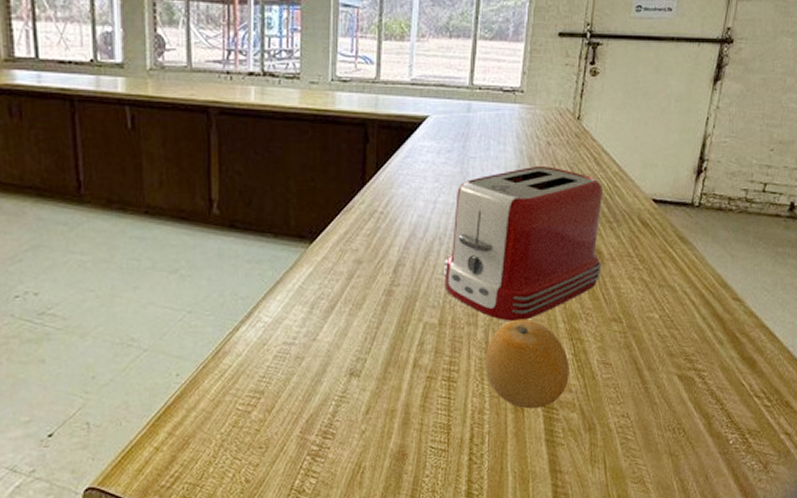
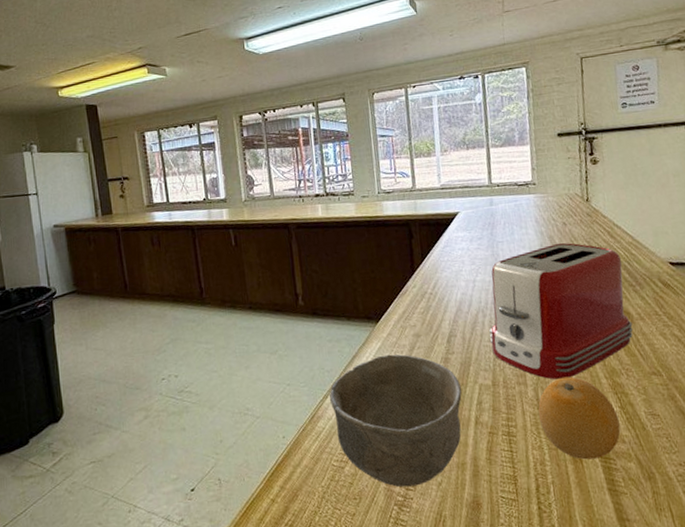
bowl: none [242,282,403,436] -> present [329,354,462,488]

